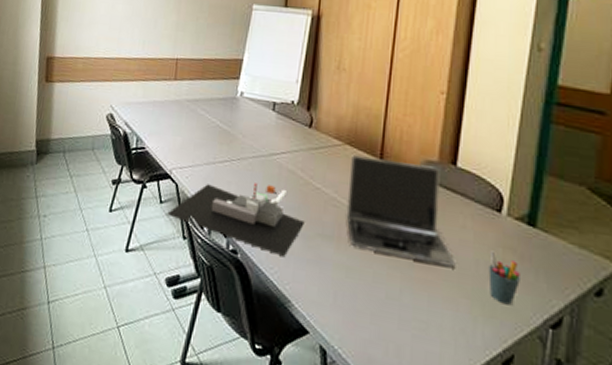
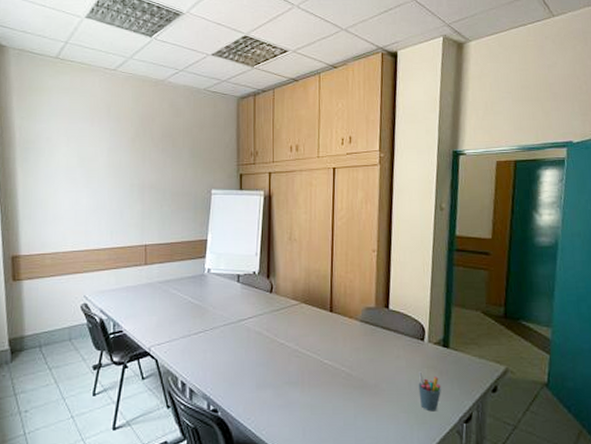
desk organizer: present [166,183,305,256] -> none [148,347,273,406]
laptop: present [346,153,456,267] -> none [306,310,395,390]

